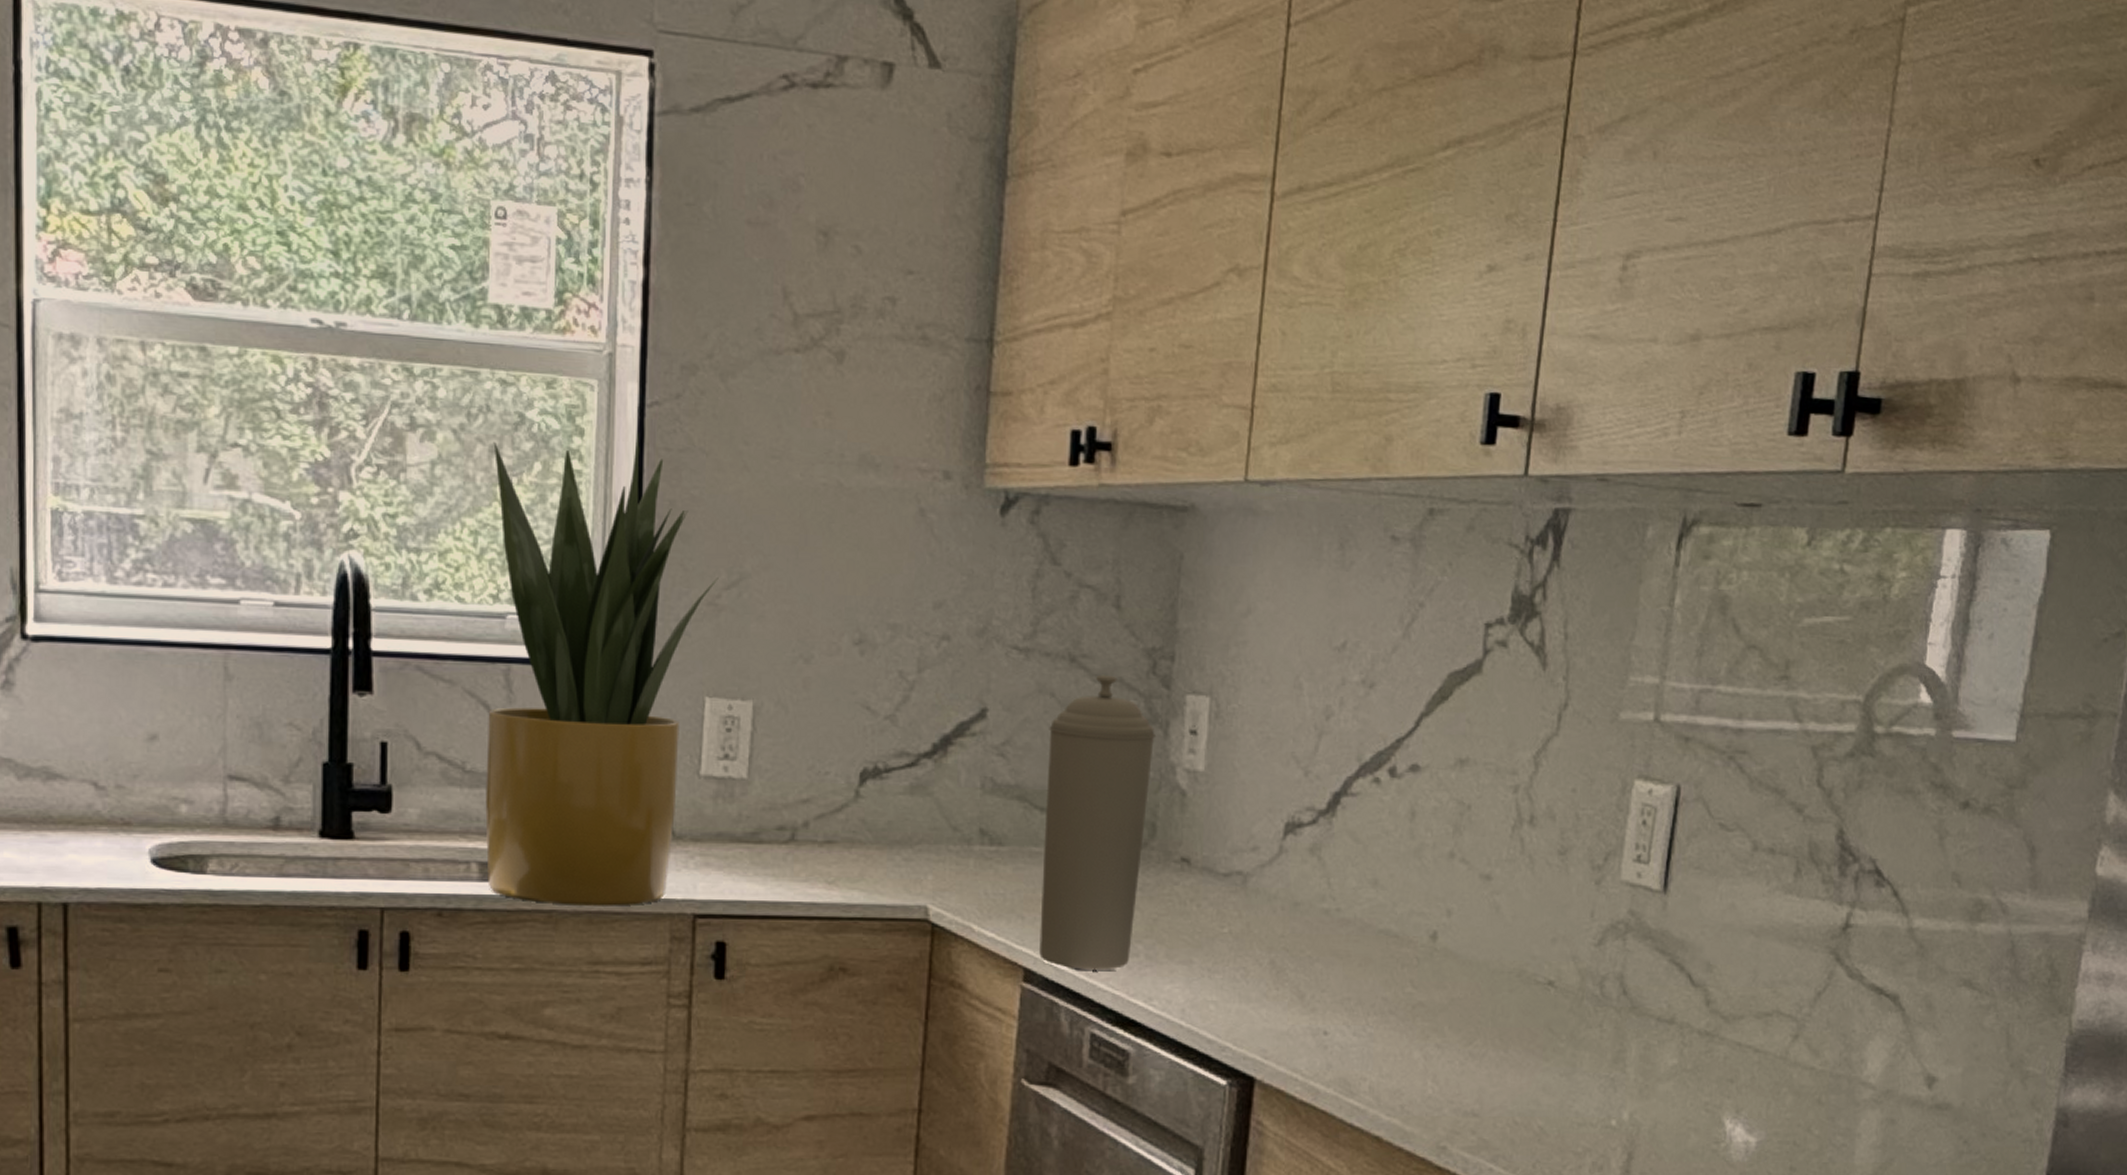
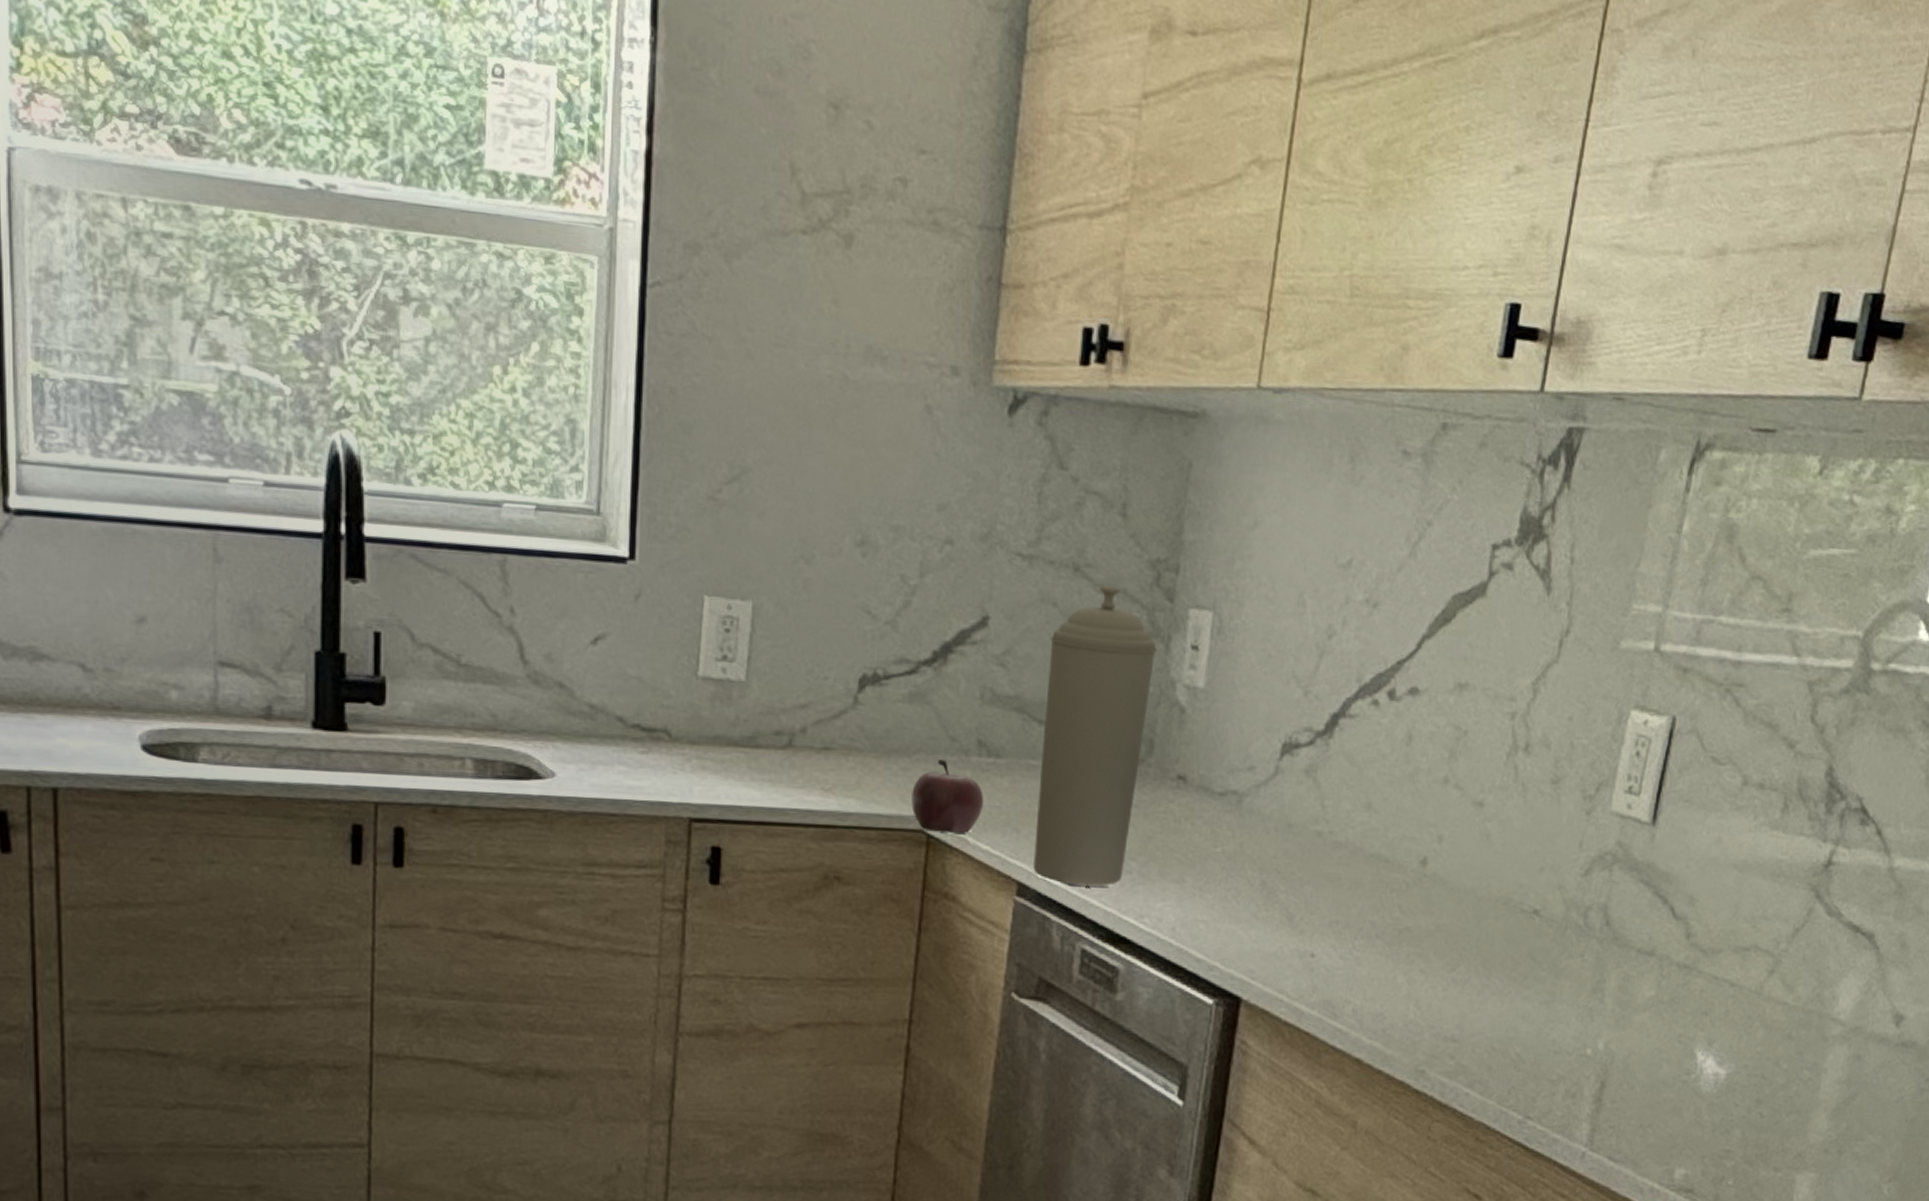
planter: present [485,432,719,906] -> none [480,314,720,808]
fruit: none [915,849,988,921] -> present [911,759,984,833]

